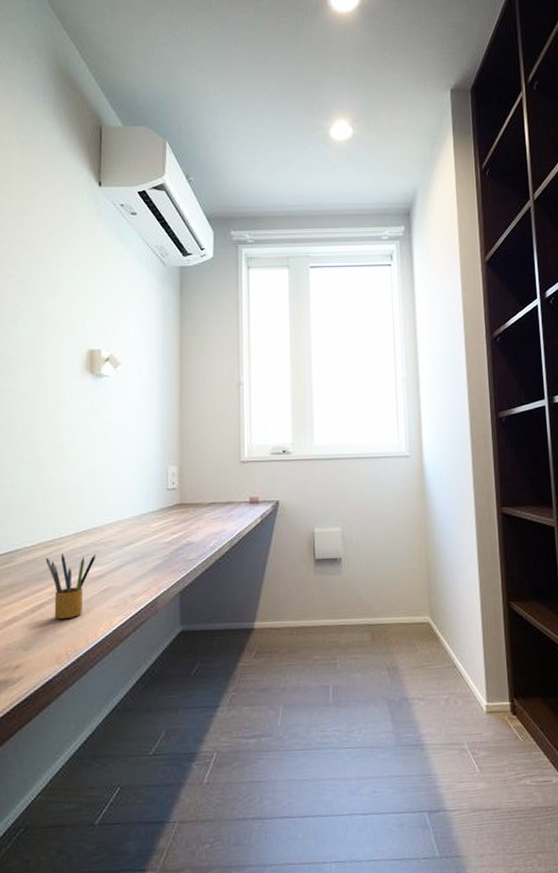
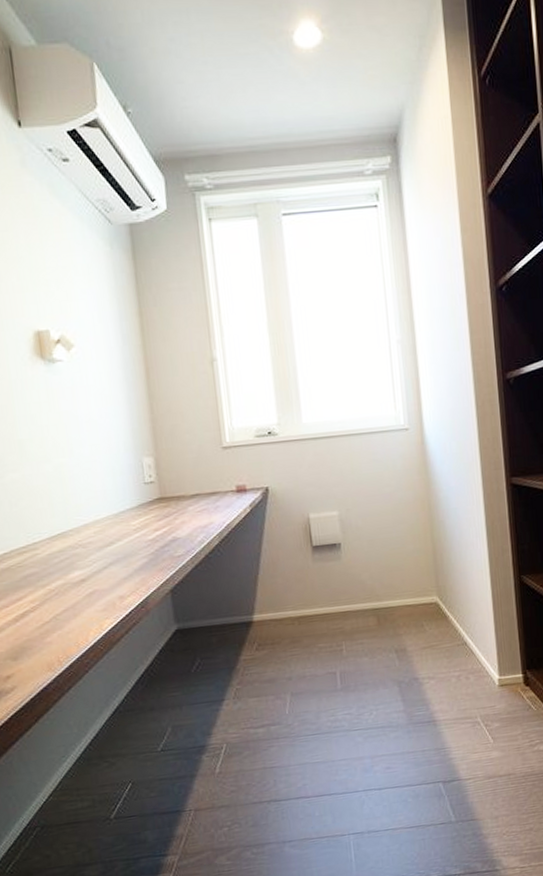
pencil box: present [45,553,97,619] -> none [21,556,76,627]

